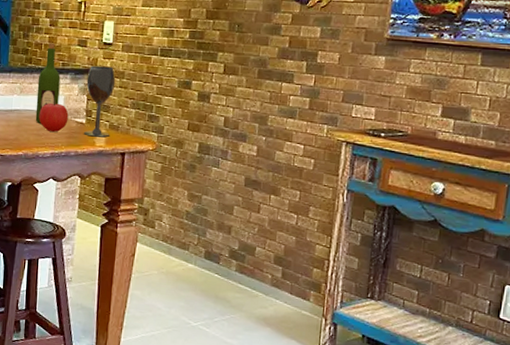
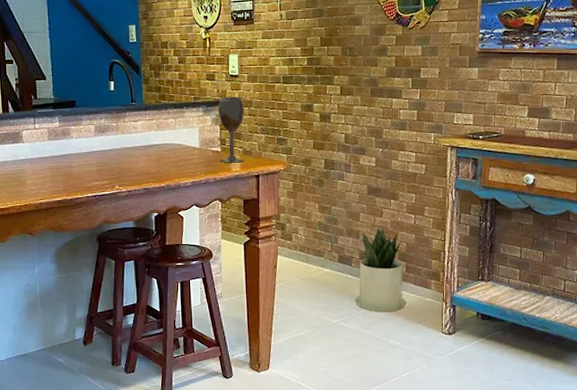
wine bottle: present [35,43,61,123] -> none [172,79,194,155]
fruit: present [39,100,69,132] -> none [177,133,205,162]
planter: none [219,224,282,322] -> present [354,227,408,313]

